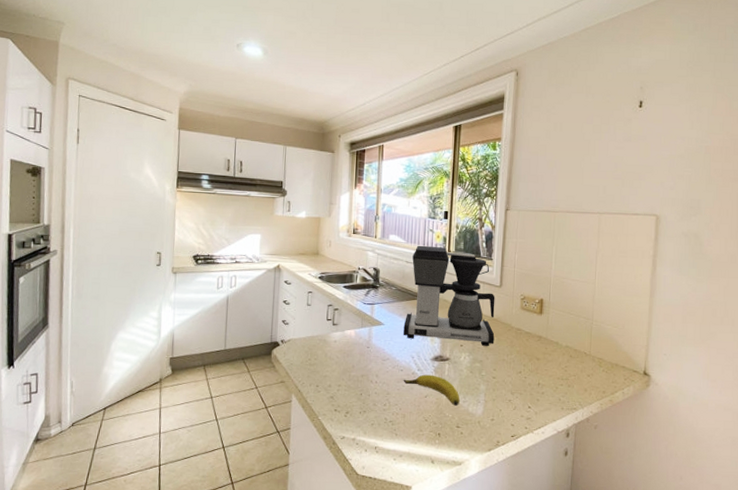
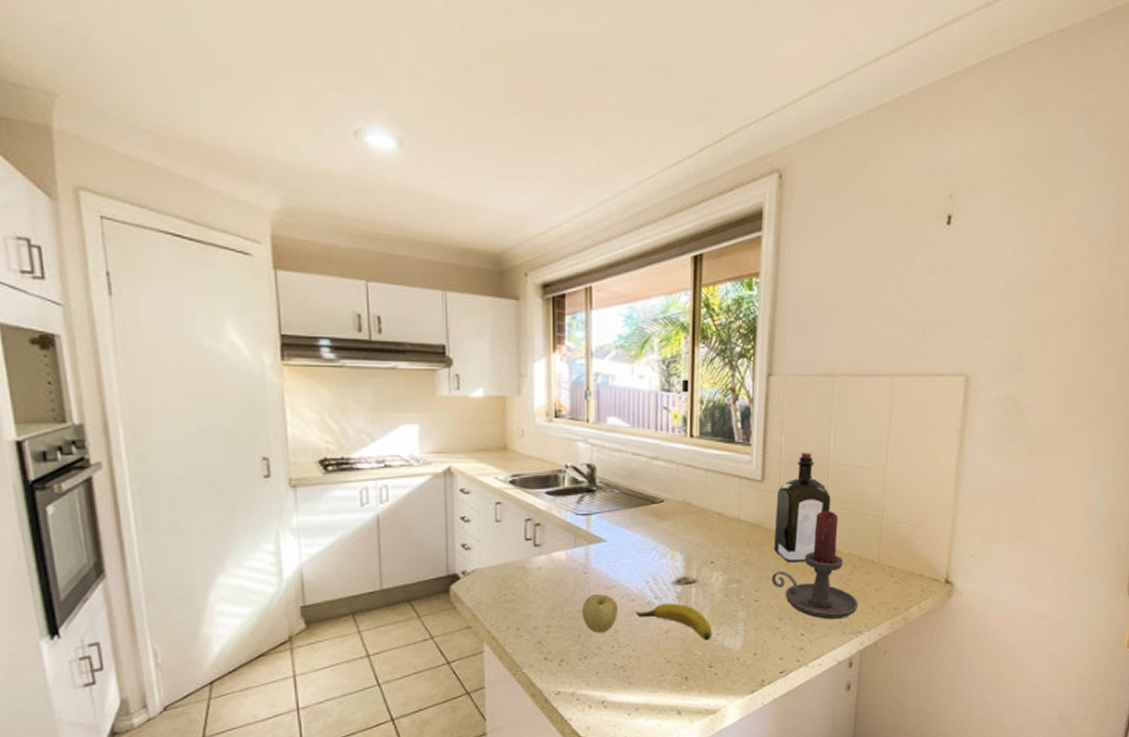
apple: none [364,364,390,394] -> present [582,594,617,633]
coffee maker: present [403,245,495,346] -> none [633,429,756,561]
candle holder: none [506,311,573,398] -> present [771,510,858,620]
liquor: none [508,266,552,350] -> present [773,451,831,563]

